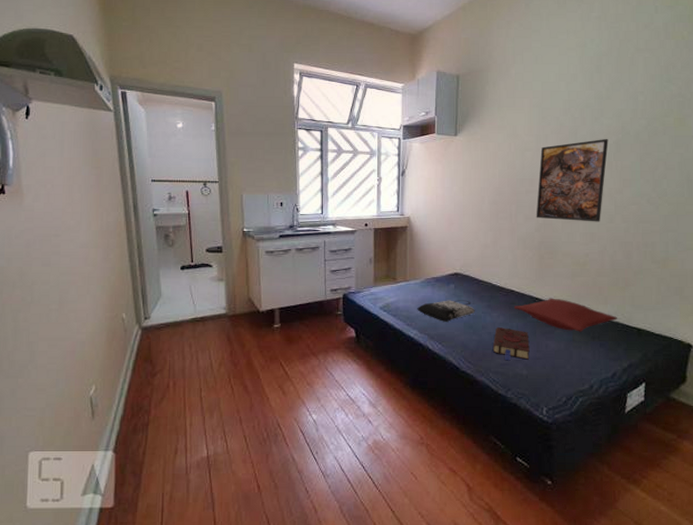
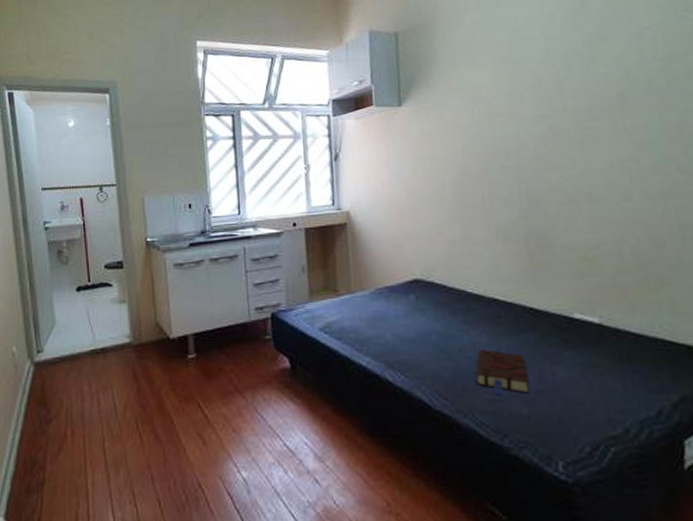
tote bag: present [417,300,475,322] -> none [368,314,447,344]
pillow: present [514,298,618,332] -> none [501,307,655,353]
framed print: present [536,139,609,222] -> none [515,92,612,202]

